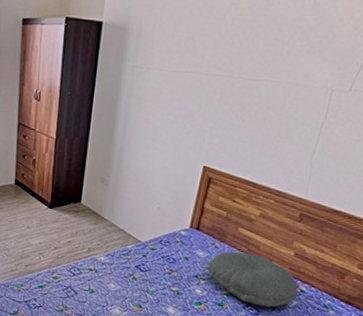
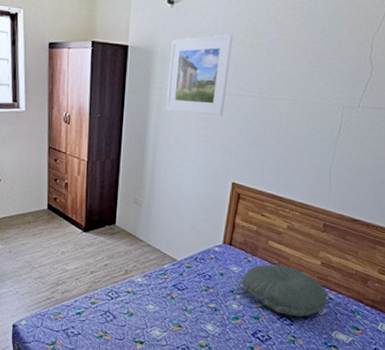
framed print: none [138,10,215,97] -> present [166,34,233,116]

